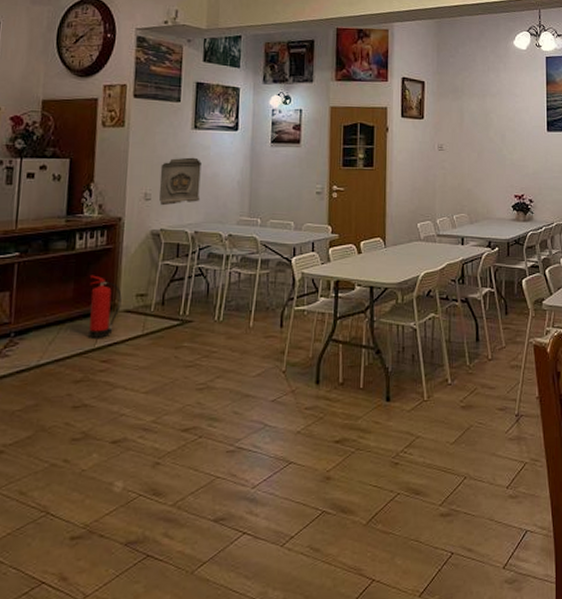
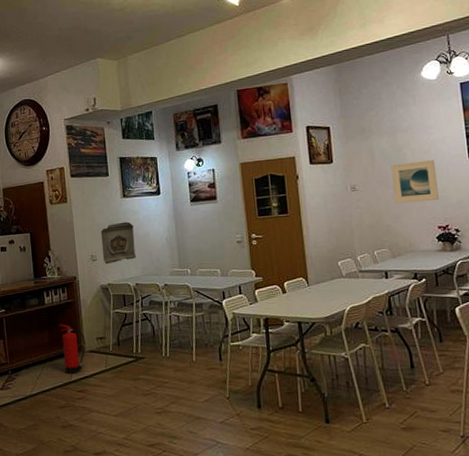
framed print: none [477,127,518,169] -> present [391,159,439,204]

